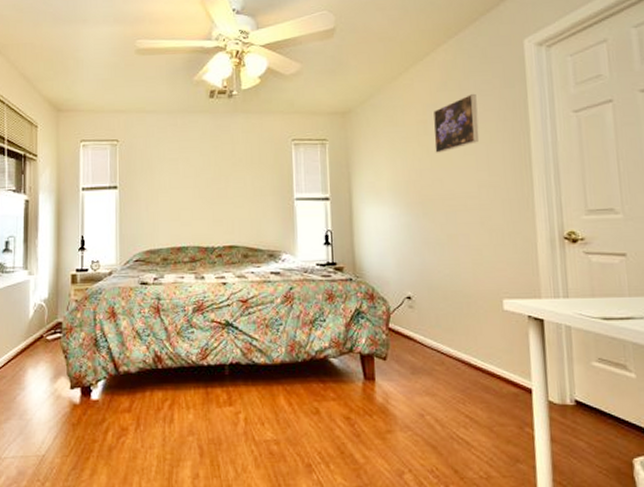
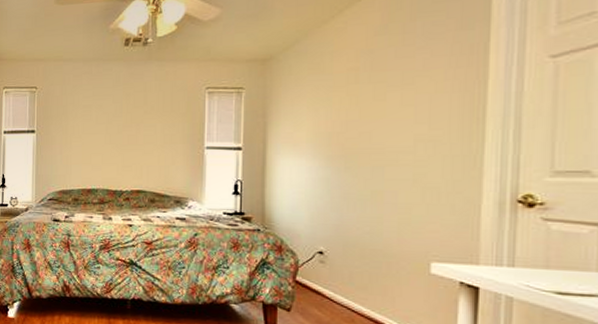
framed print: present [433,93,480,153] -> none [366,37,423,103]

